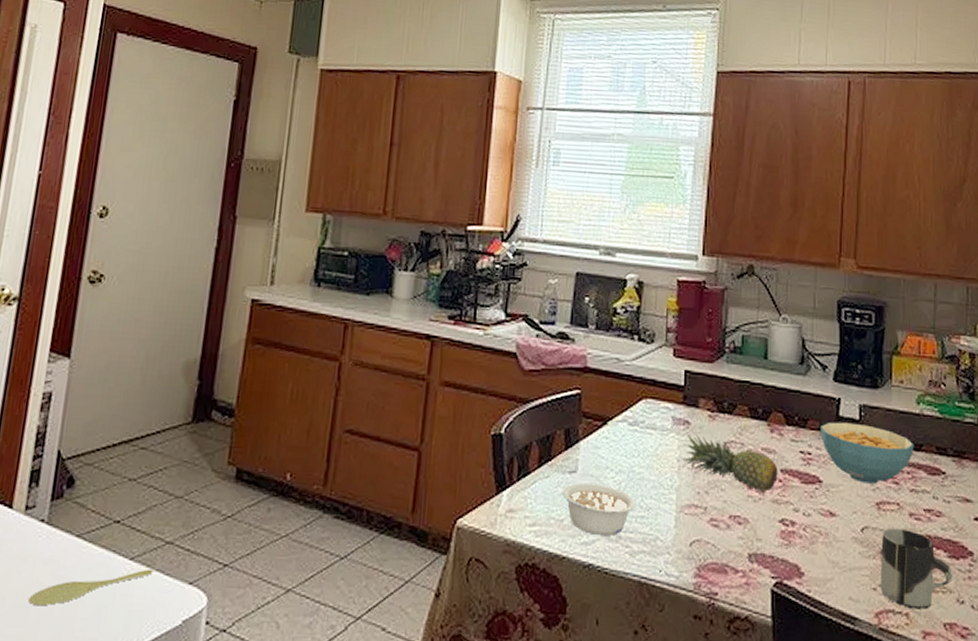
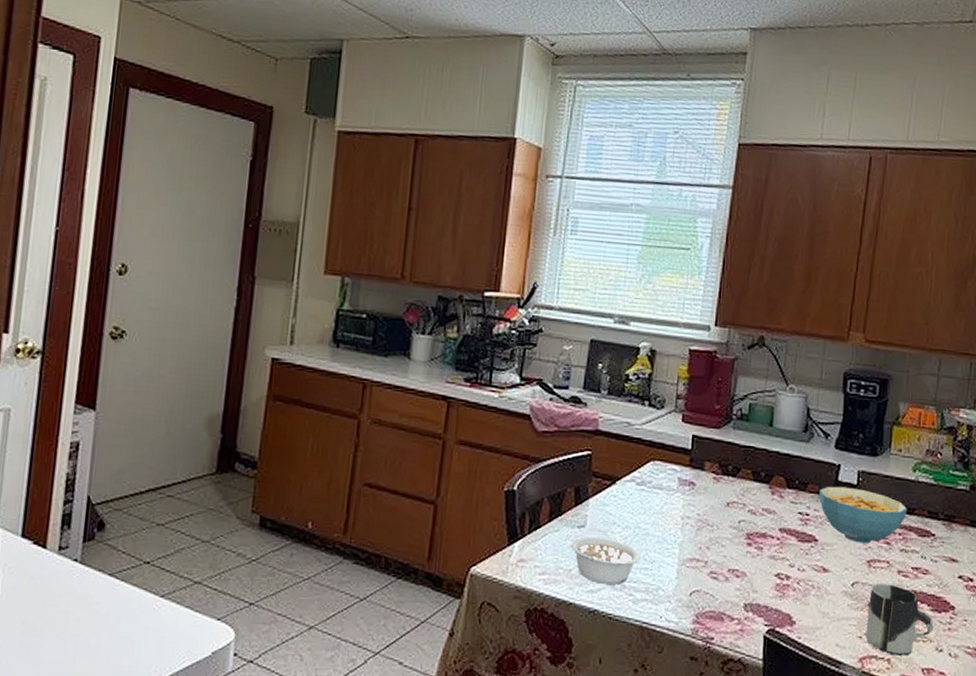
spoon: present [28,569,154,605] -> none [66,605,183,636]
fruit: present [685,434,778,492] -> none [688,495,777,549]

